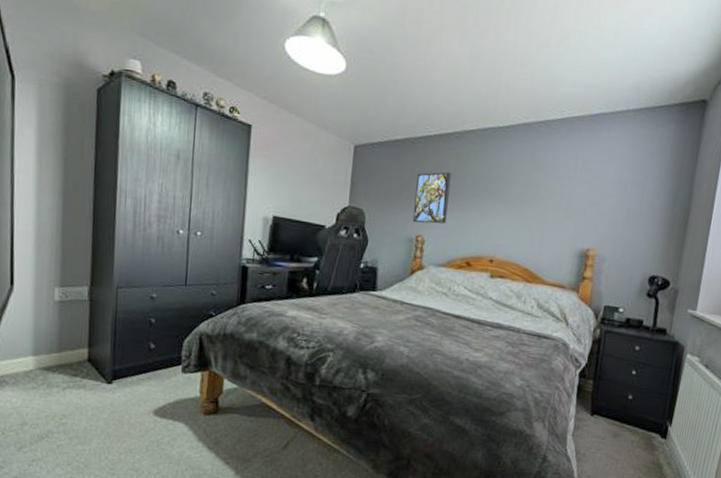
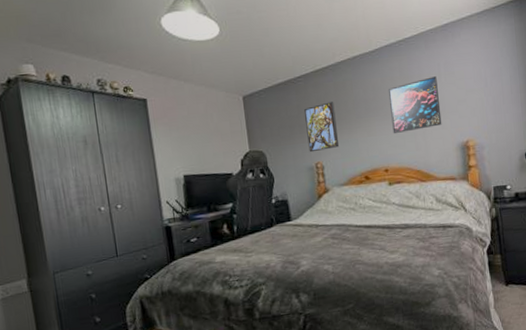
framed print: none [508,169,572,226] -> present [388,76,442,134]

